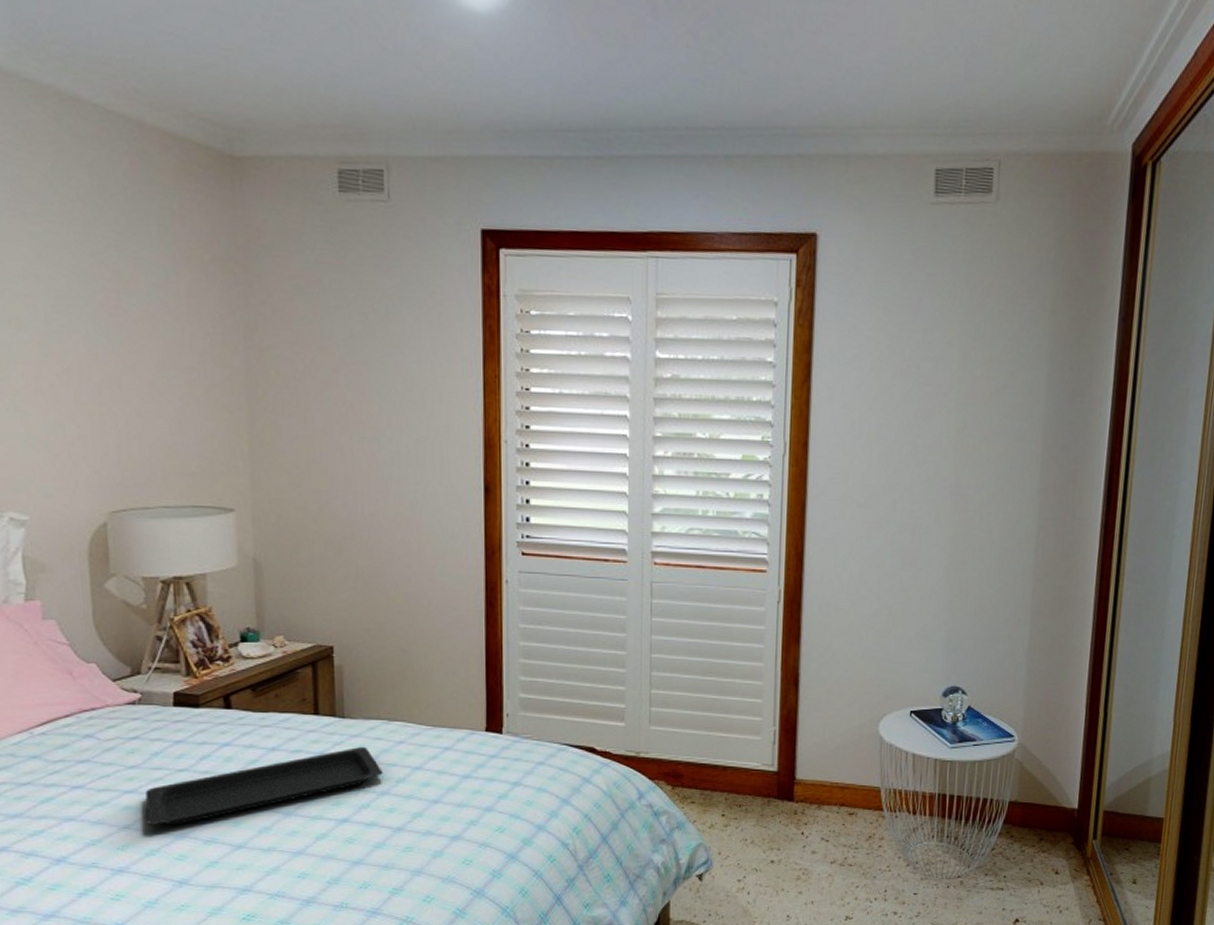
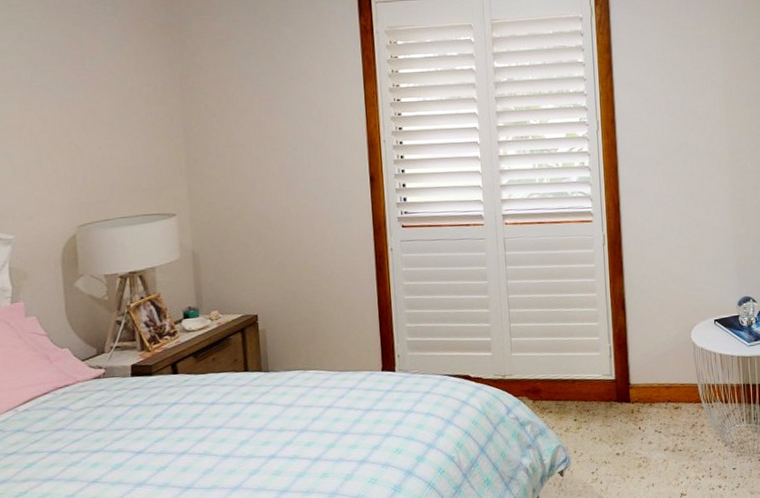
serving tray: present [145,747,383,826] -> none [110,394,302,477]

